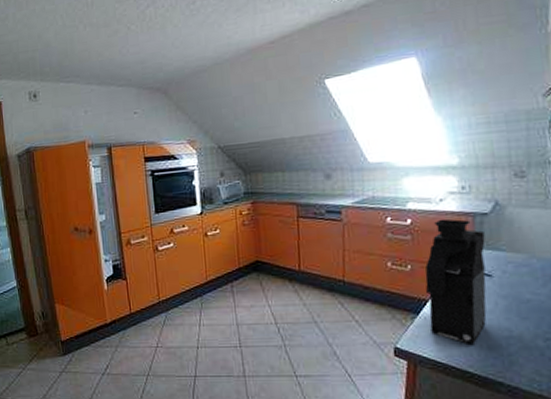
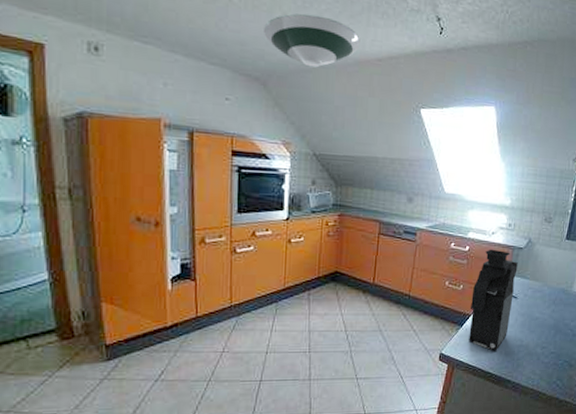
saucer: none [159,17,250,67] -> present [264,13,360,68]

